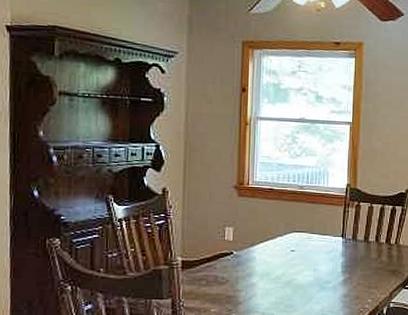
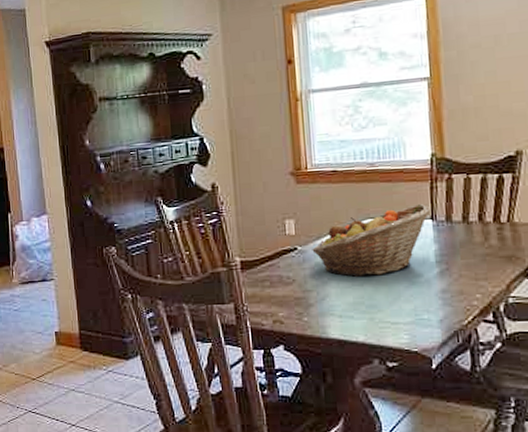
fruit basket: none [245,224,343,280] -> present [312,204,431,277]

